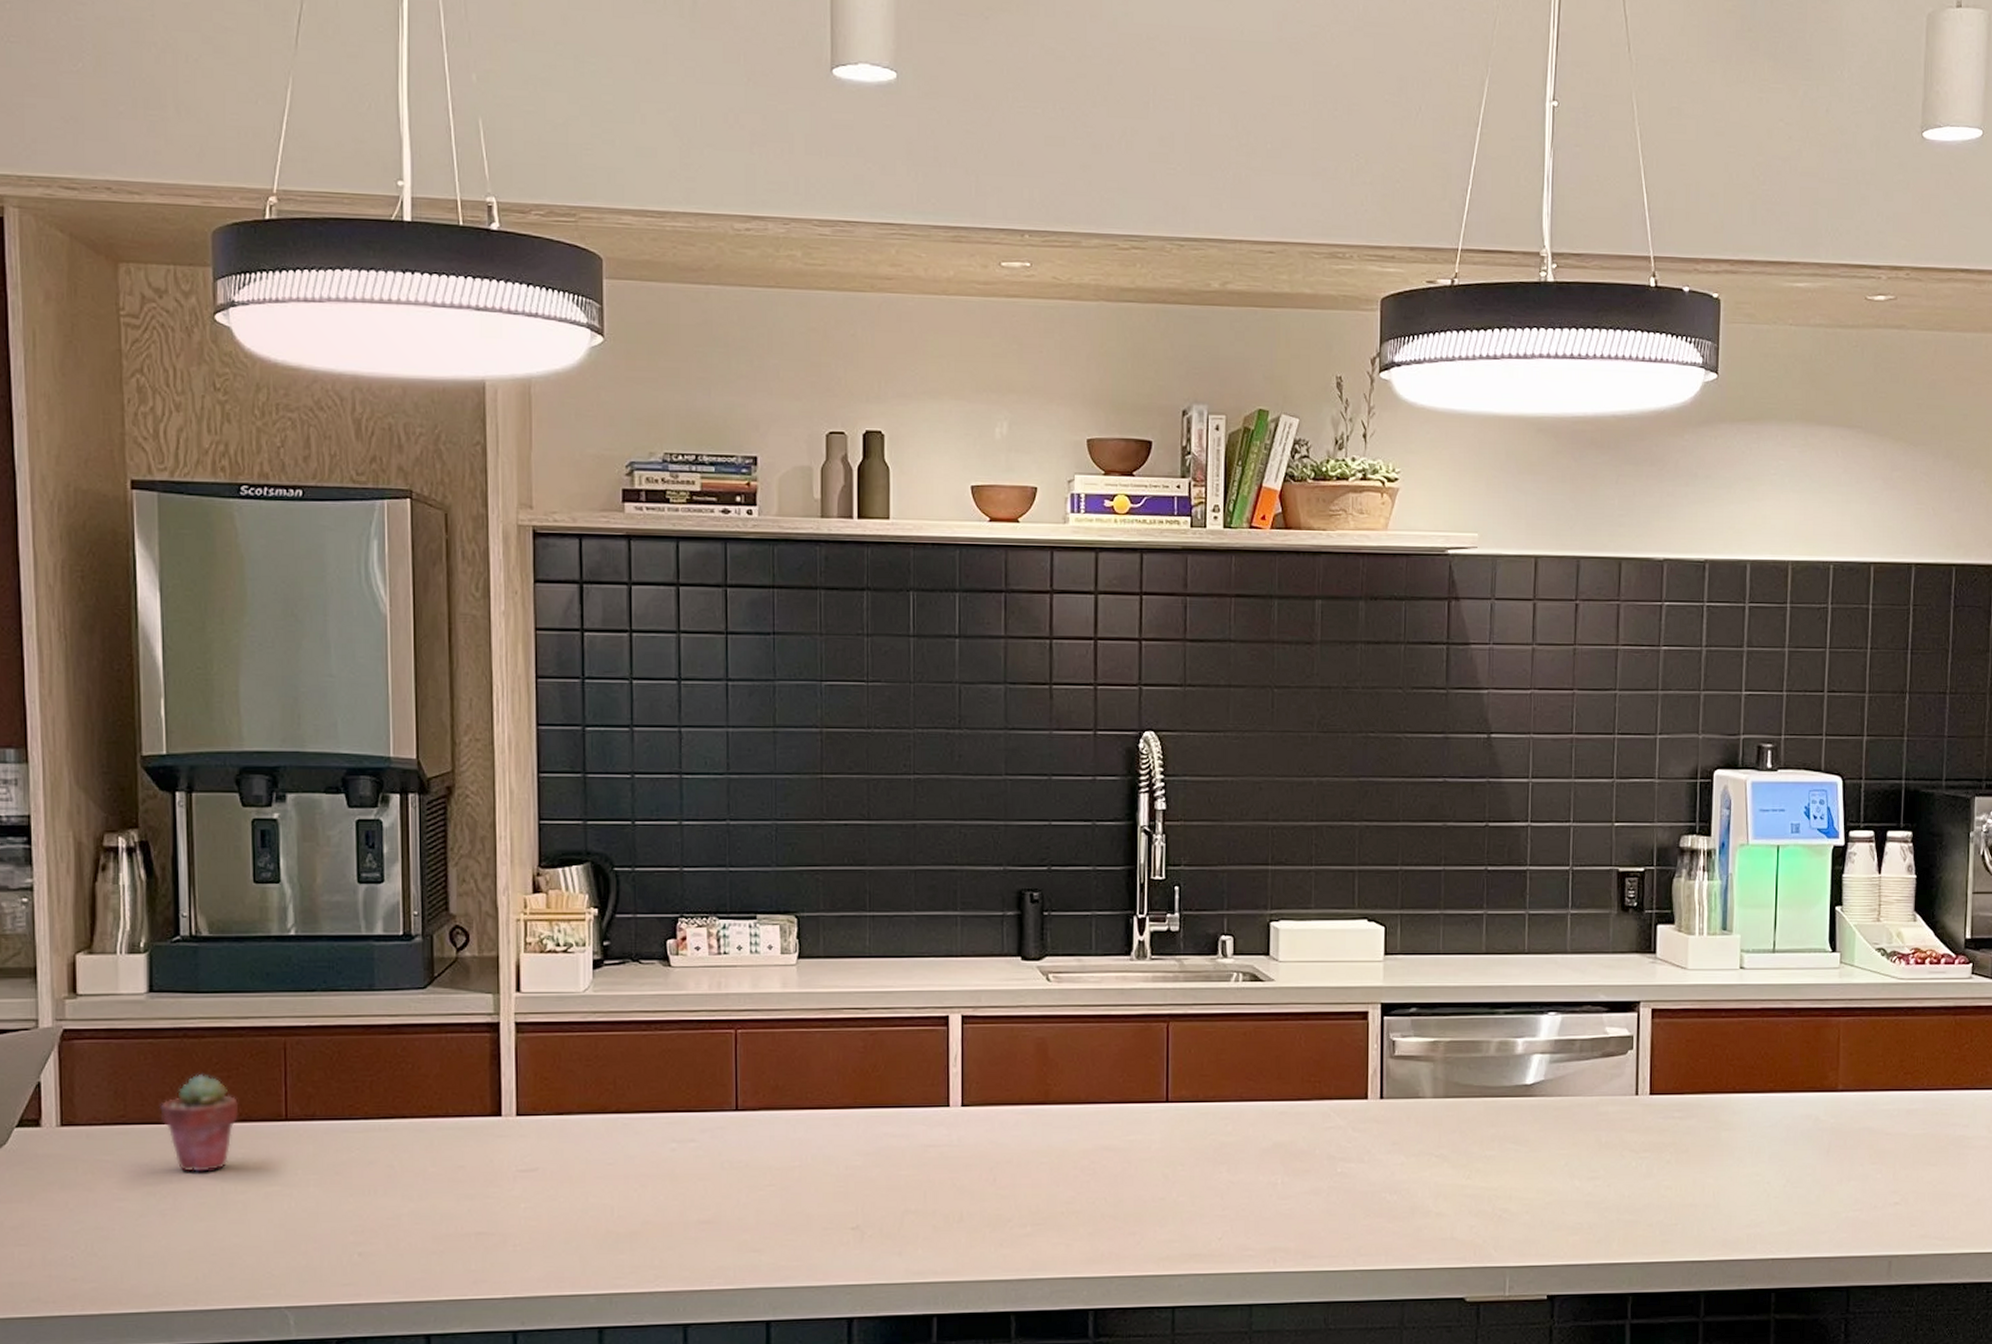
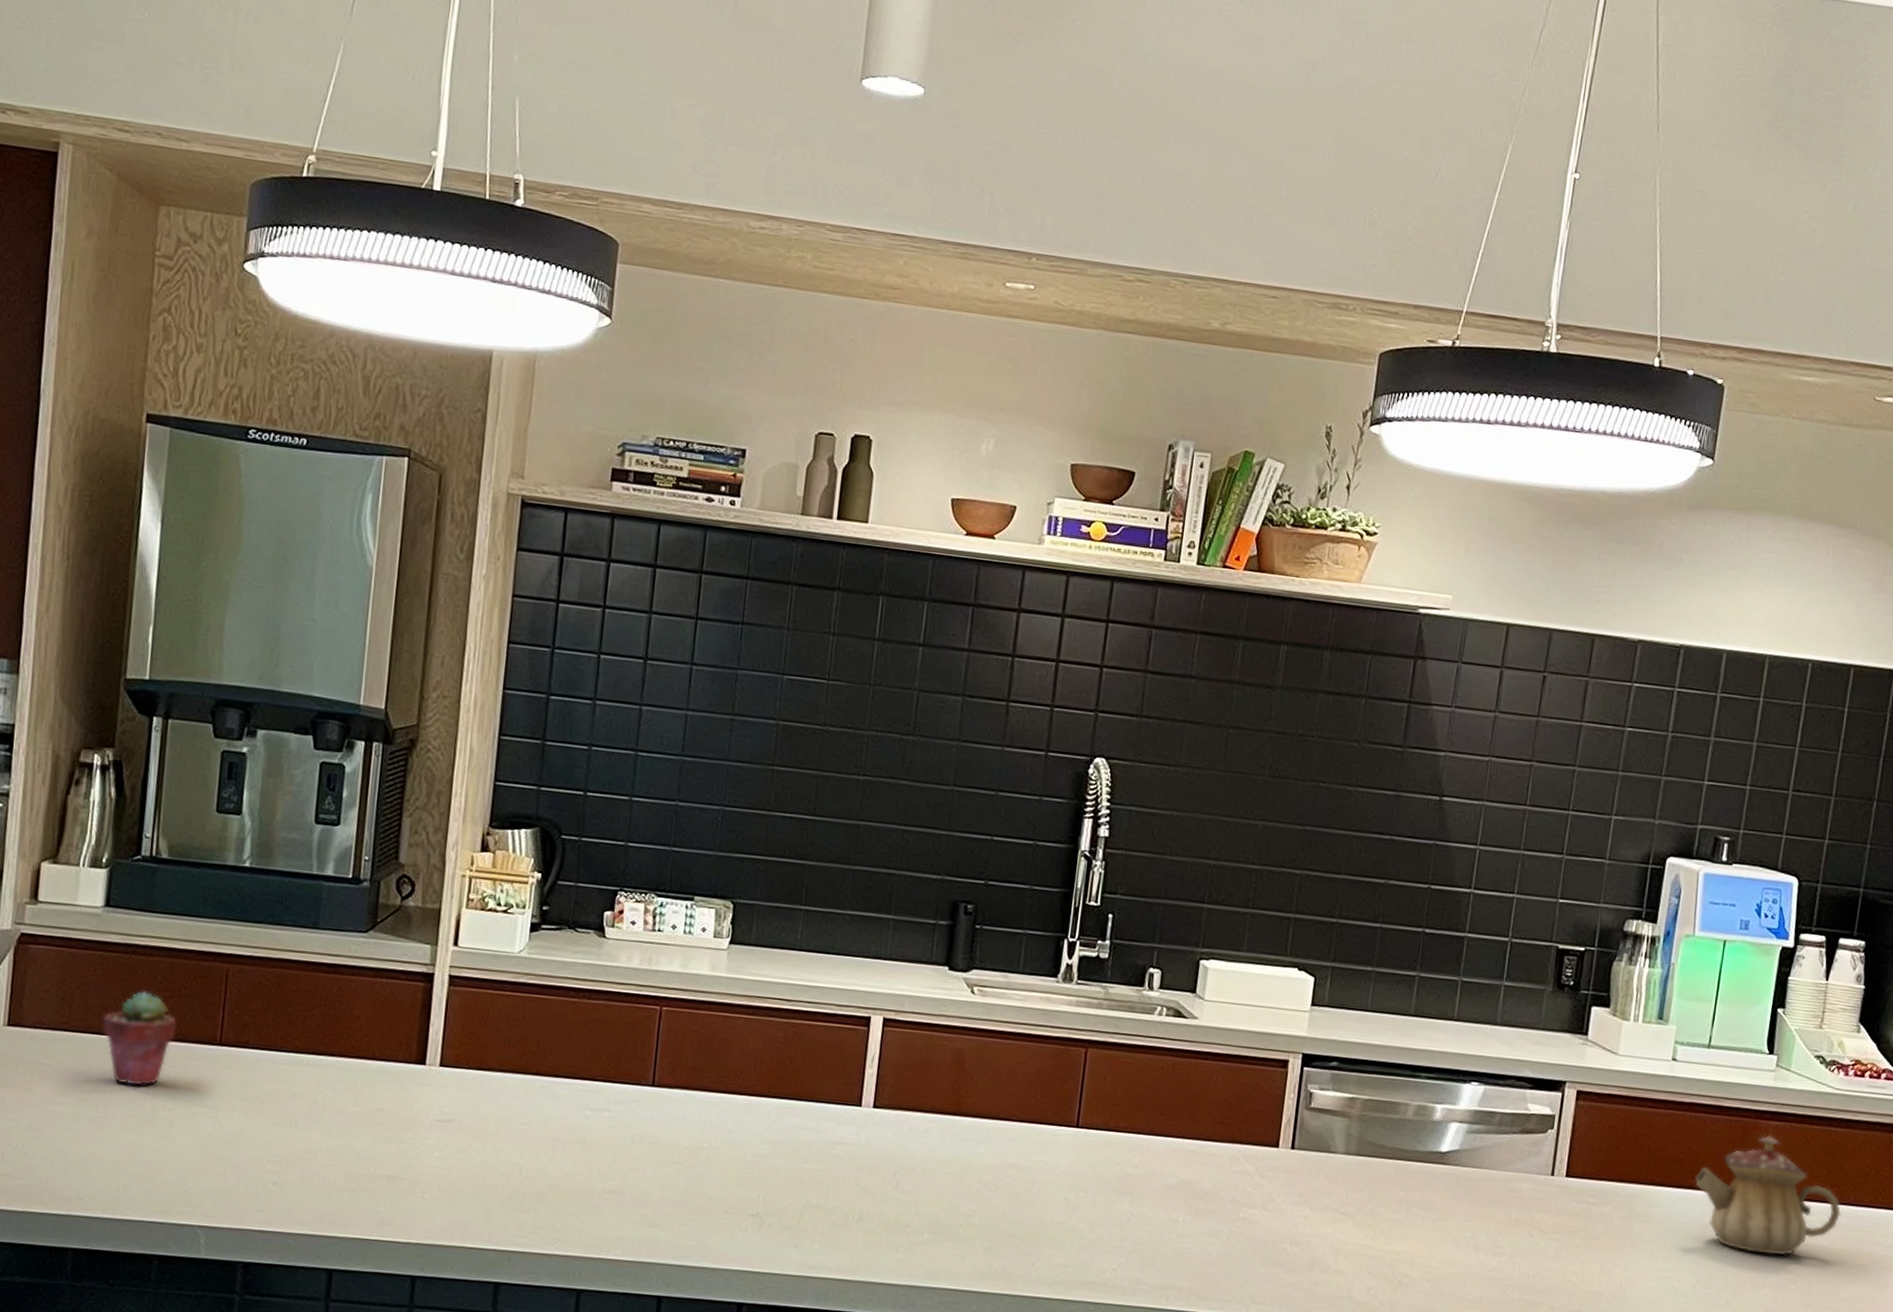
teapot: none [1775,1031,1917,1148] -> present [1695,1135,1842,1256]

